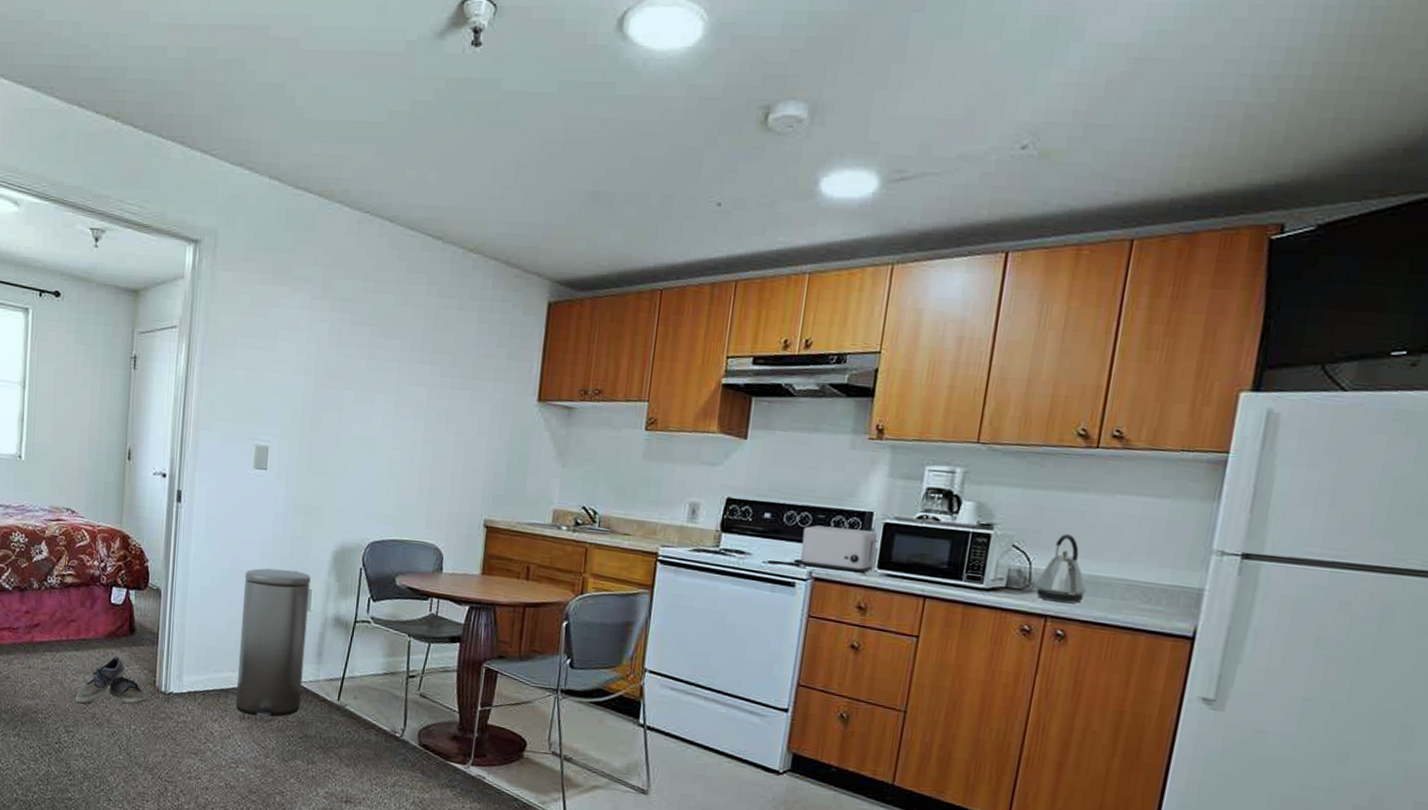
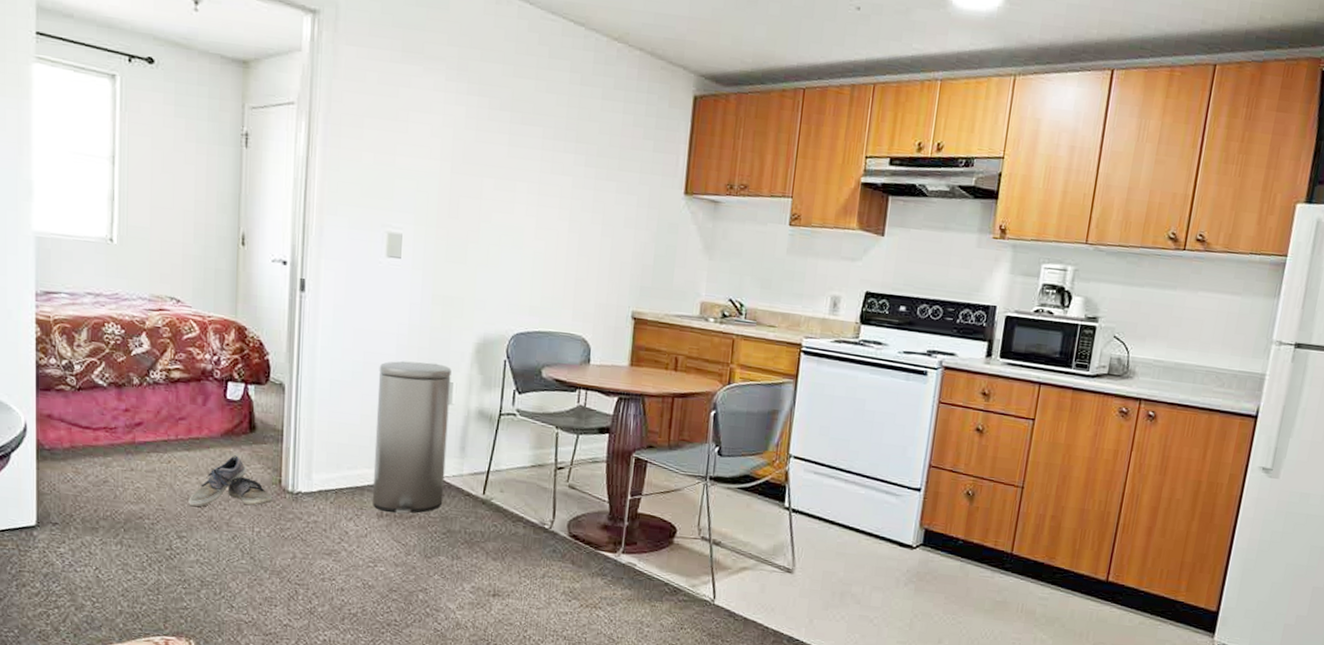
toaster: present [800,525,878,573] -> none [932,318,1000,362]
kettle: present [1035,534,1087,604] -> none [1132,326,1174,388]

